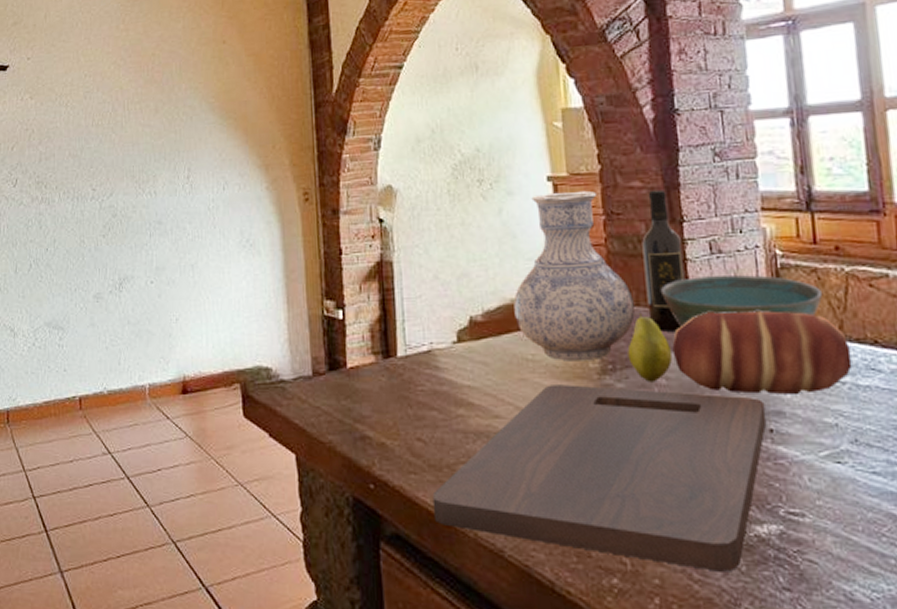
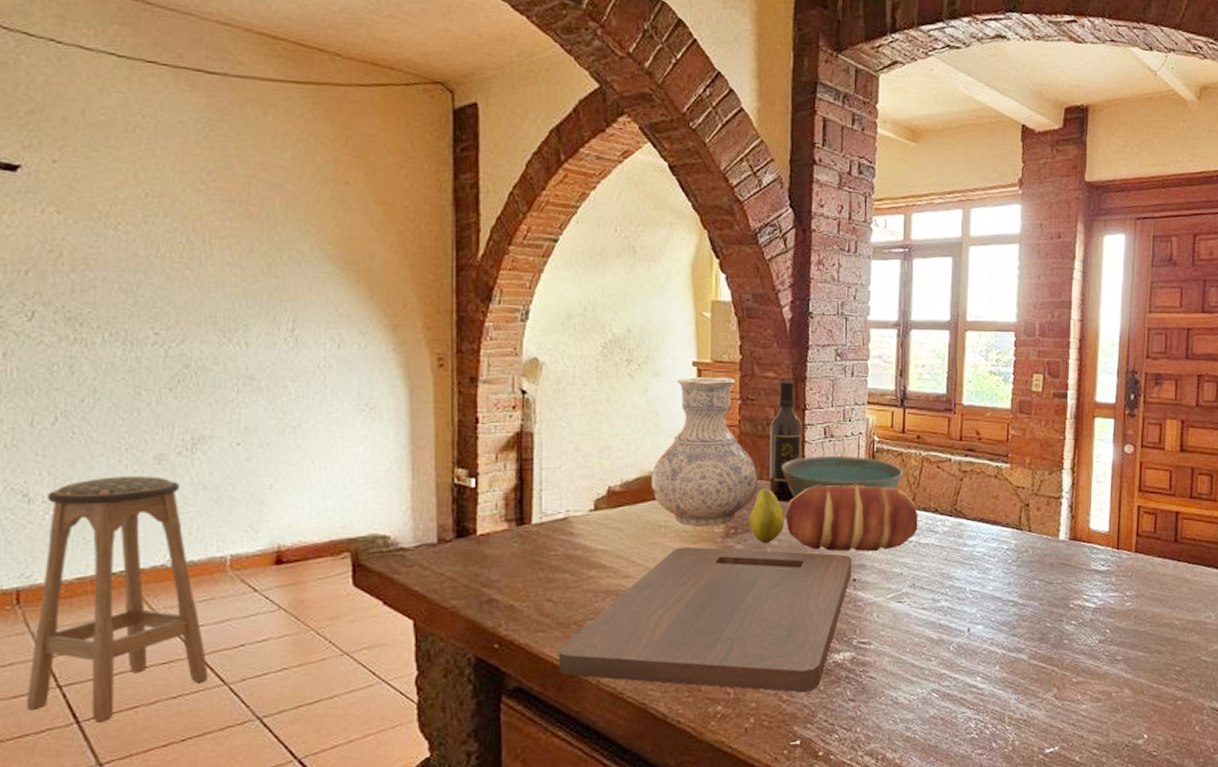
stool: none [14,313,135,533] -> present [27,476,209,722]

